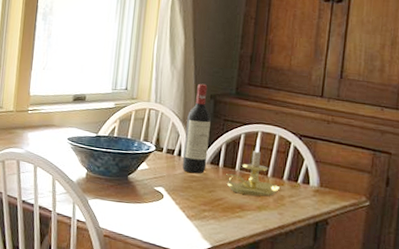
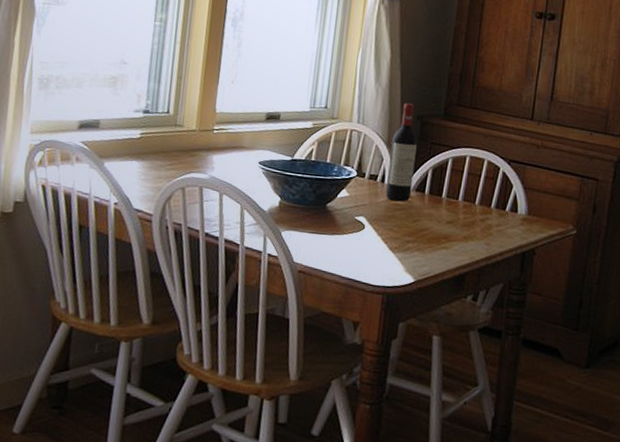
candle holder: present [226,137,280,197] -> none [432,162,487,226]

